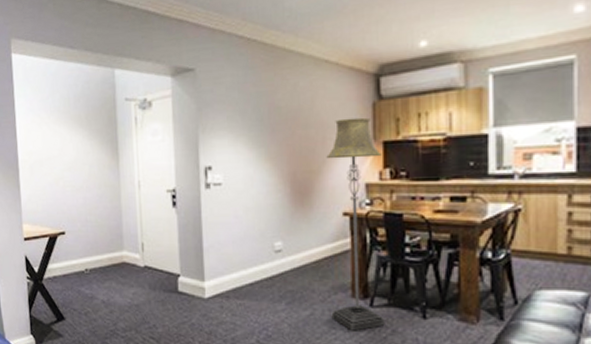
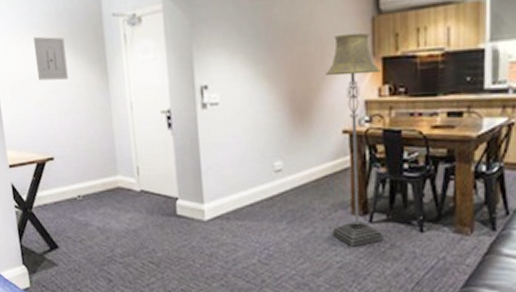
wall art: none [53,119,82,160] -> present [33,36,69,81]

